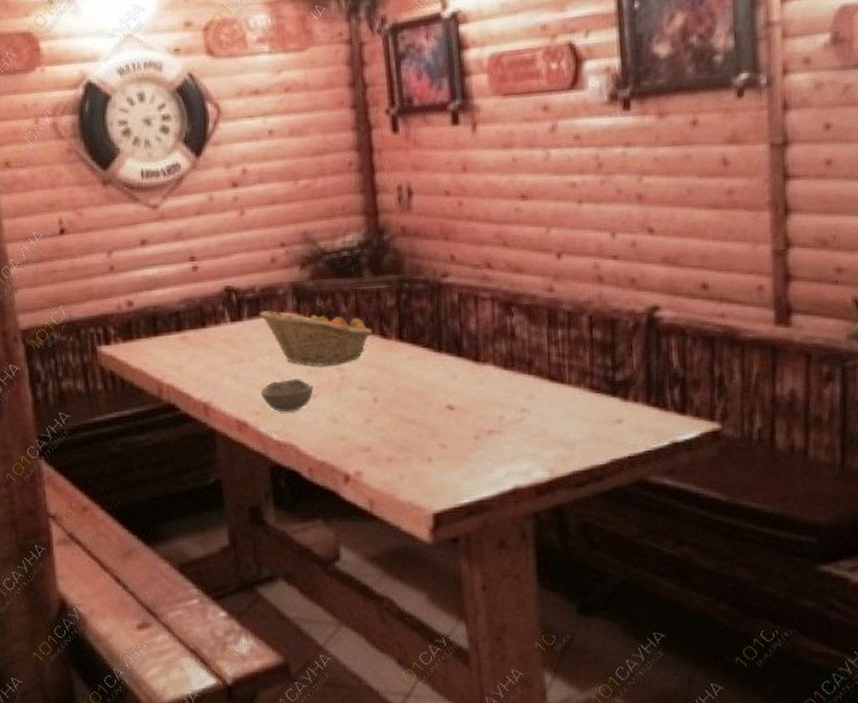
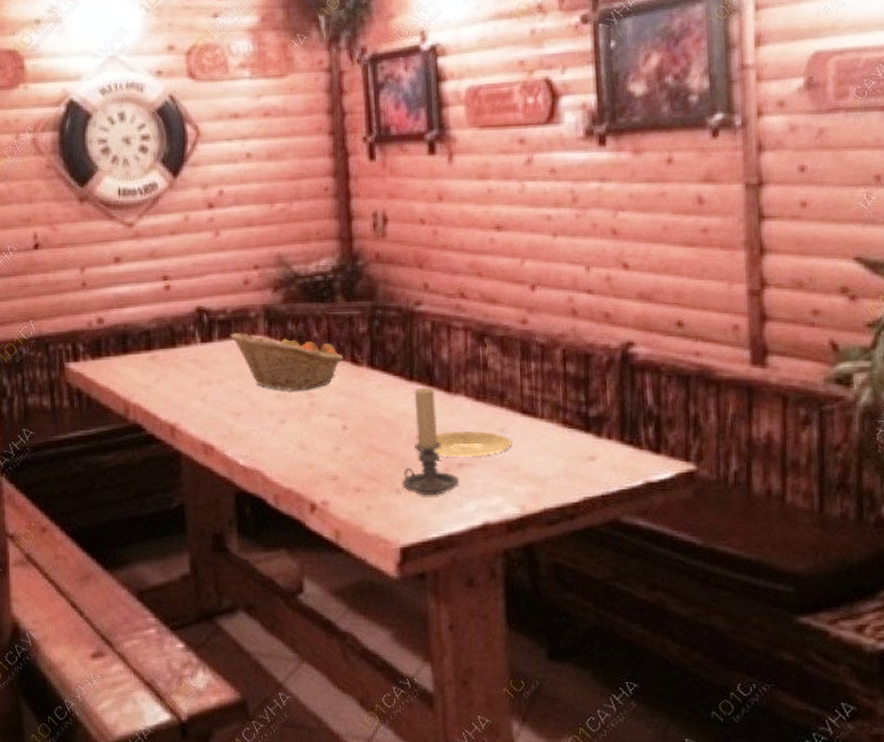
bowl: present [260,379,314,413] -> none [228,403,282,437]
candle holder: none [433,358,490,463] -> present [401,387,460,495]
plate: none [463,399,541,425] -> present [433,431,512,457]

